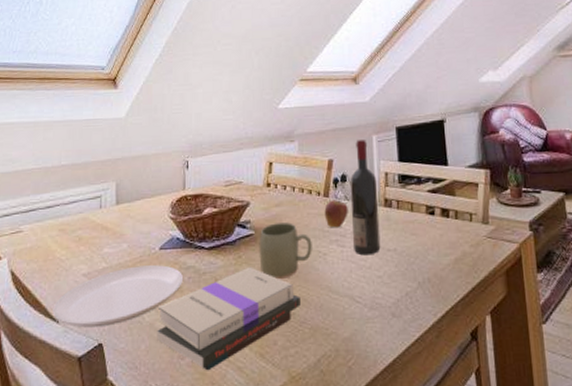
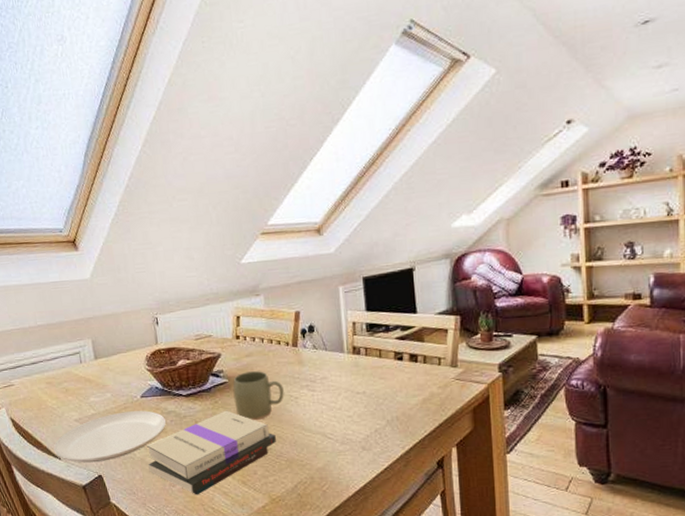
fruit: present [324,197,348,228] -> none [293,346,317,375]
wine bottle: present [349,140,381,254] -> none [317,291,350,397]

